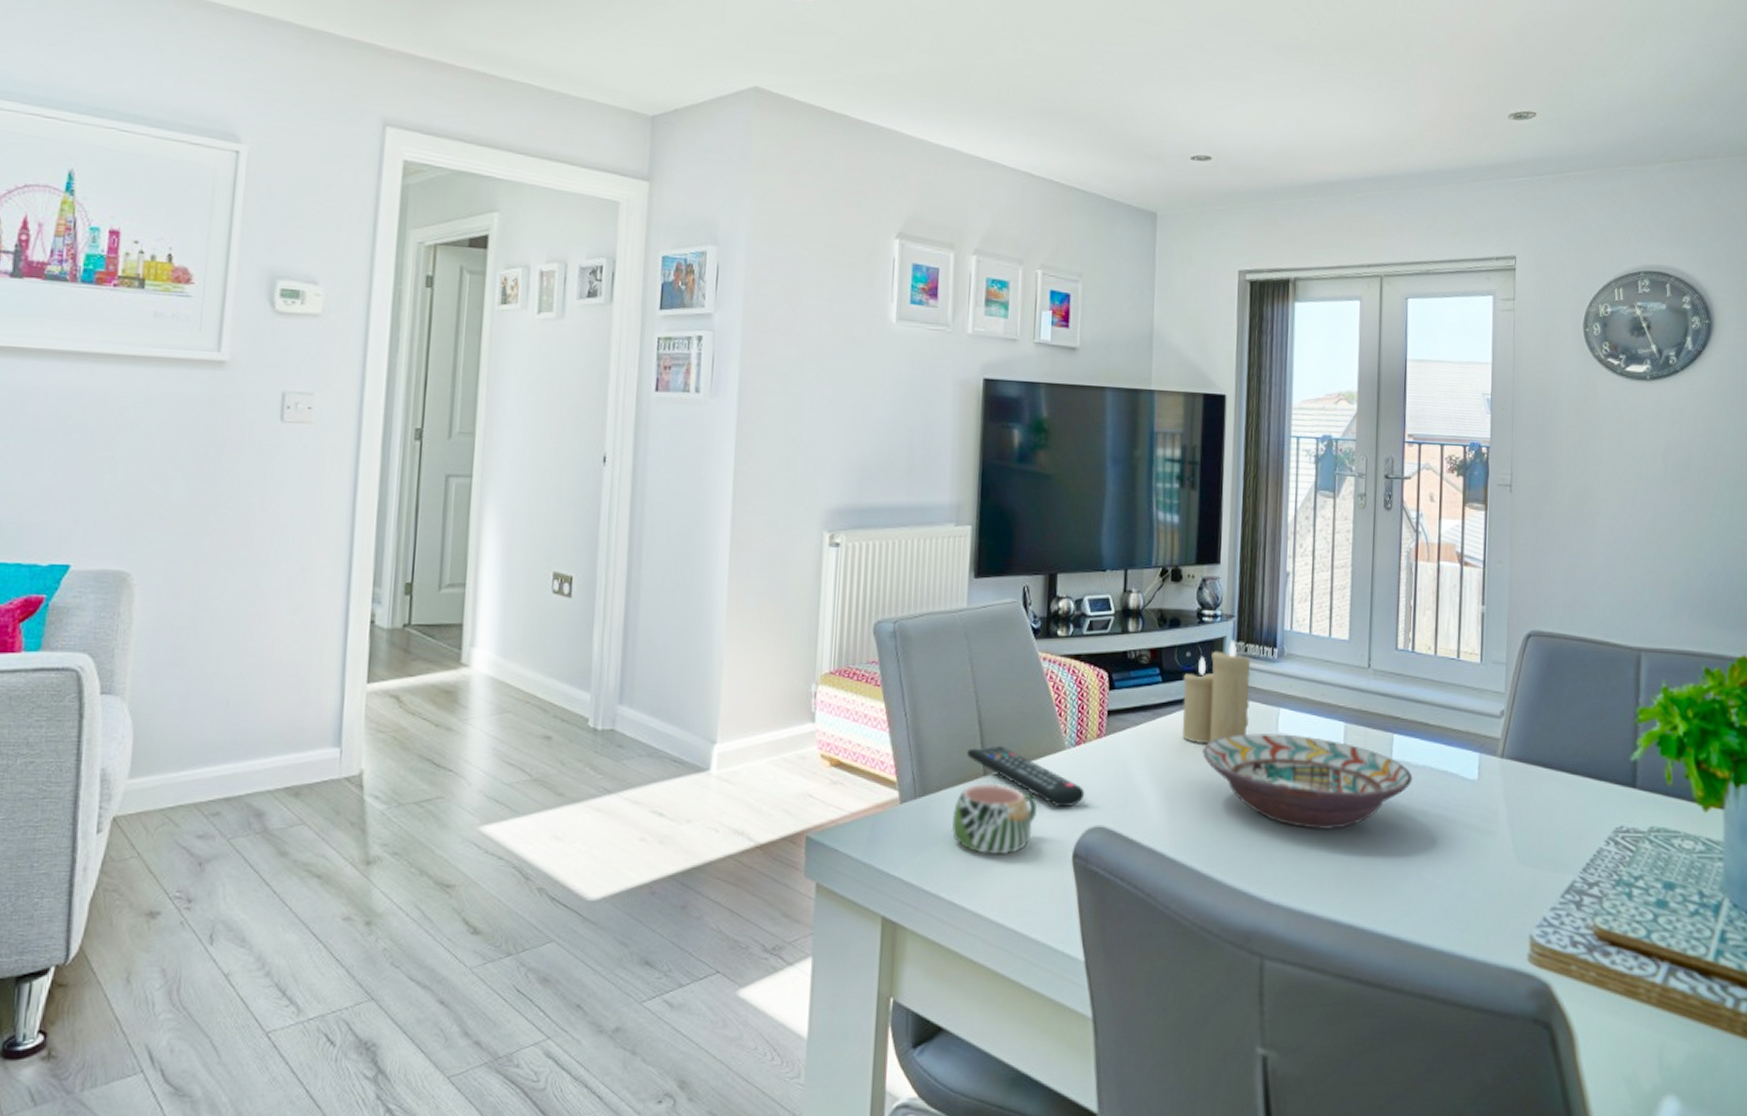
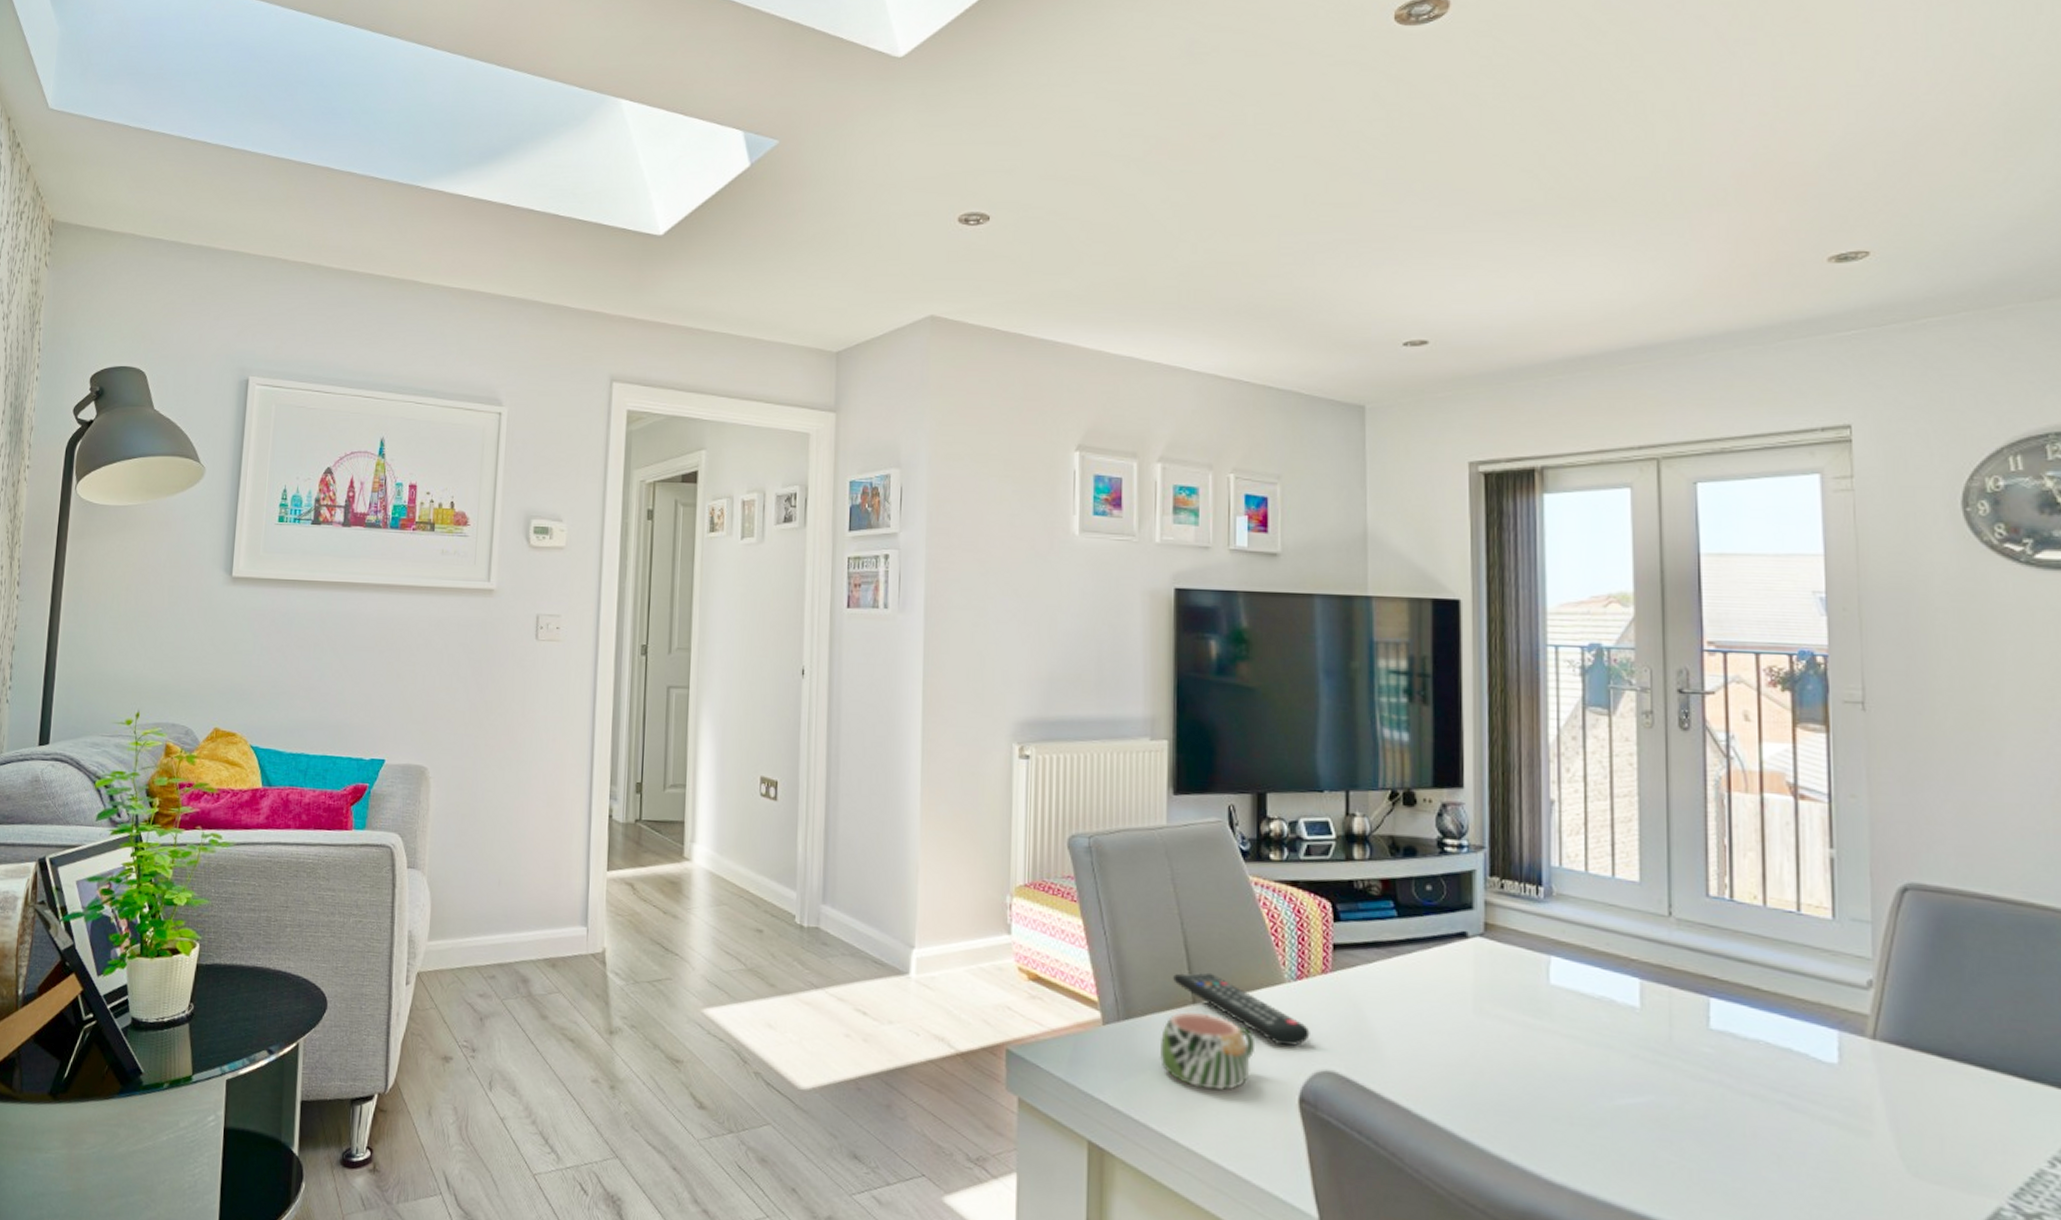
candle: present [1182,639,1251,743] -> none [1423,873,1510,990]
decorative bowl: present [1203,733,1413,829] -> none [1453,982,1741,1105]

